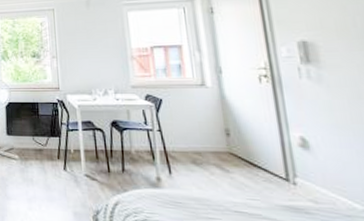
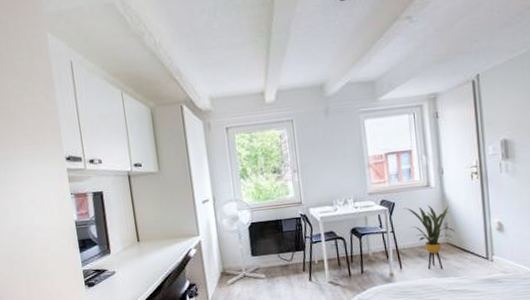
house plant: none [171,106,241,184] -> present [402,205,456,270]

